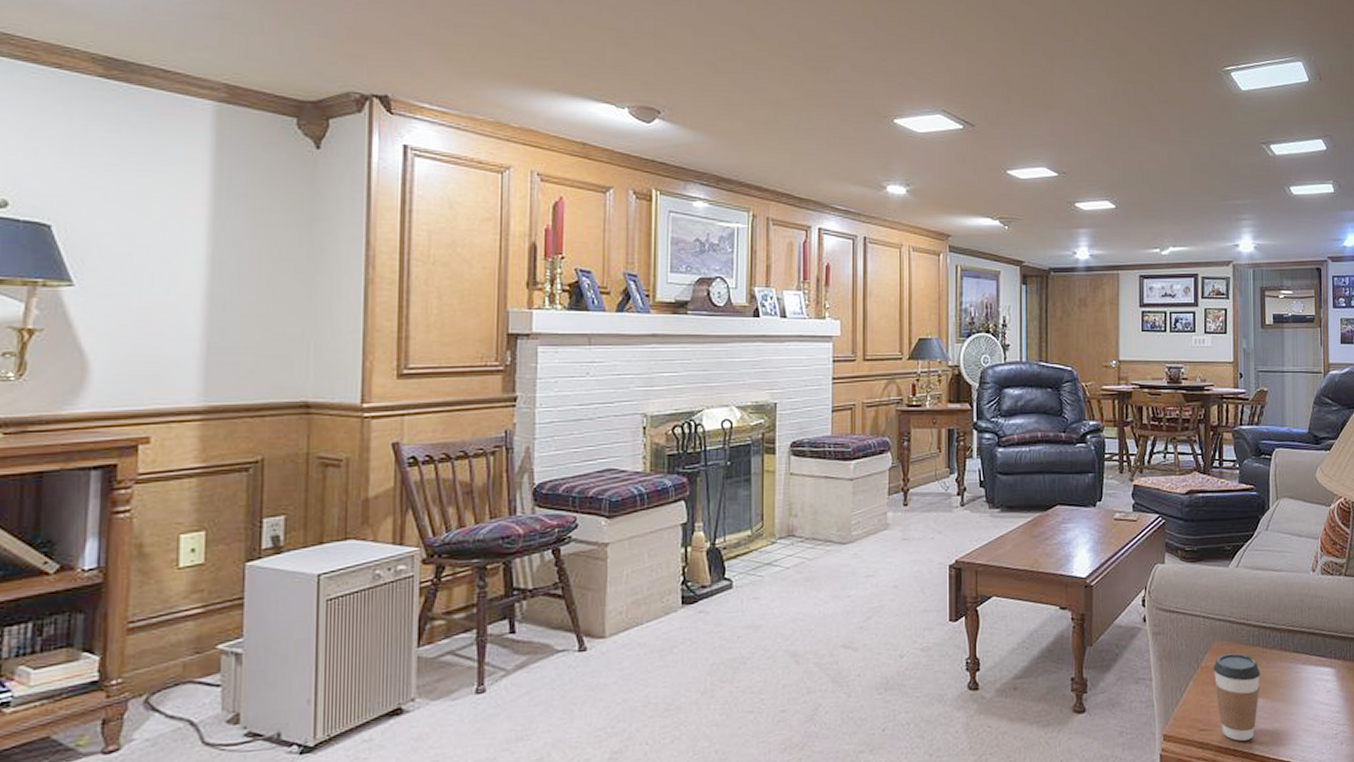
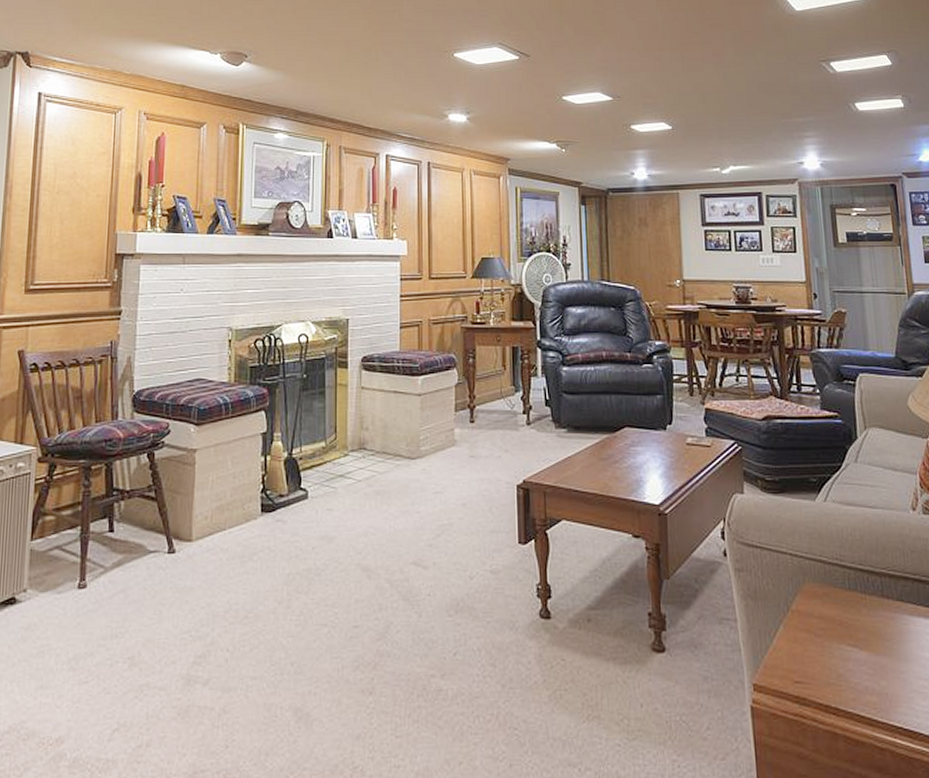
coffee cup: present [1213,653,1261,742] -> none [805,598,862,700]

